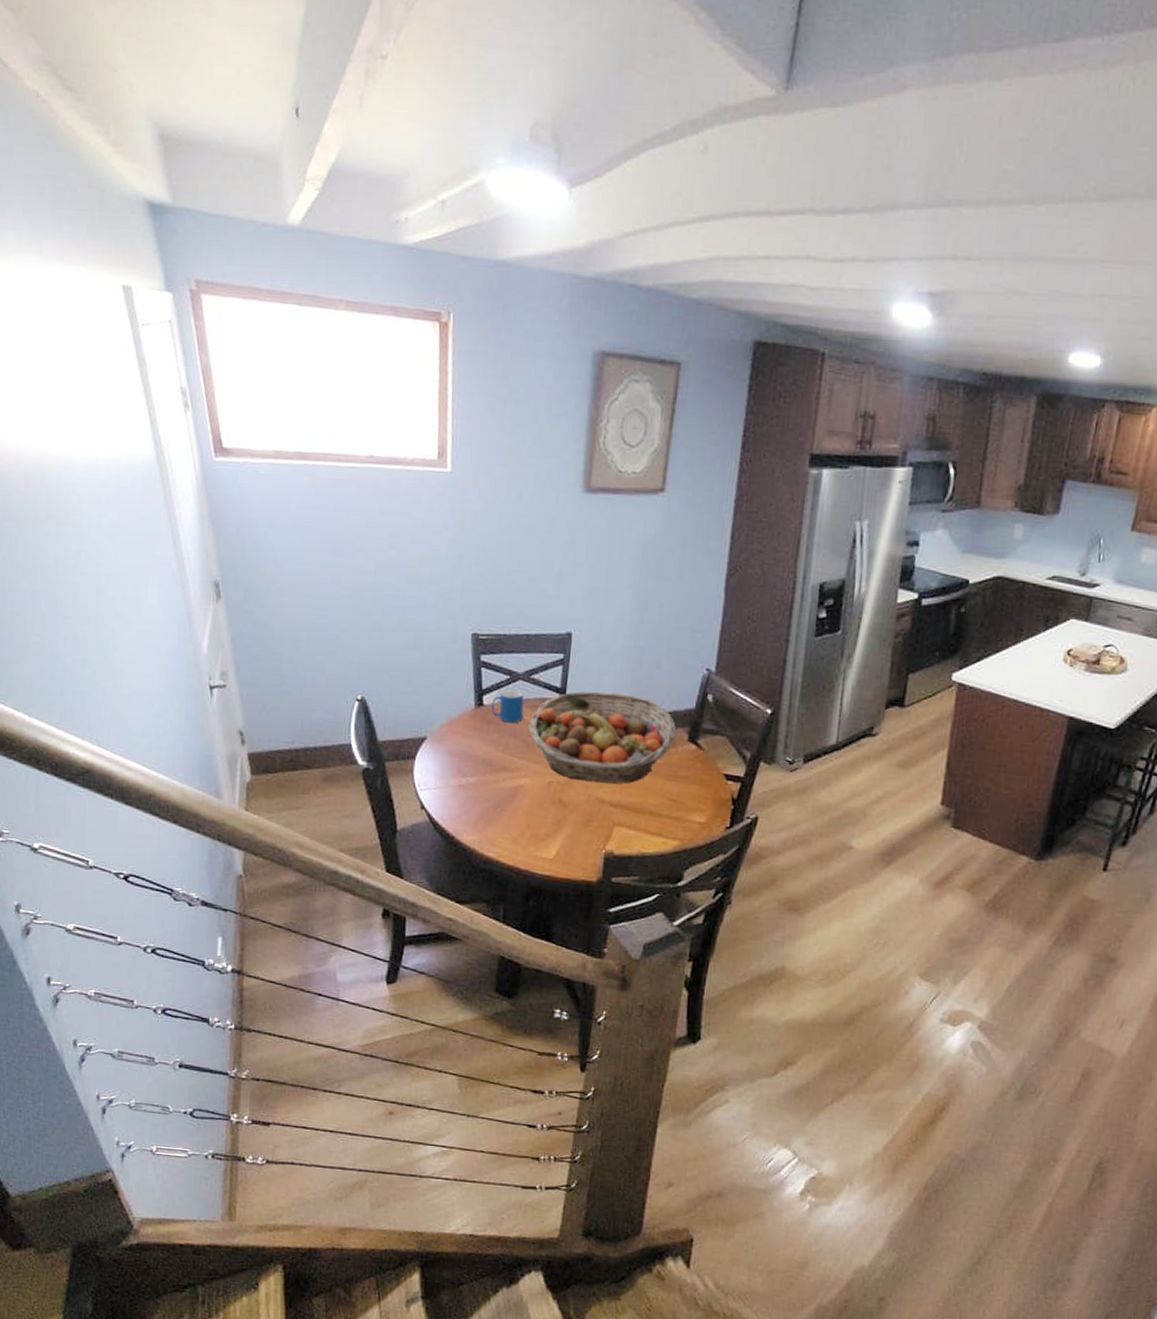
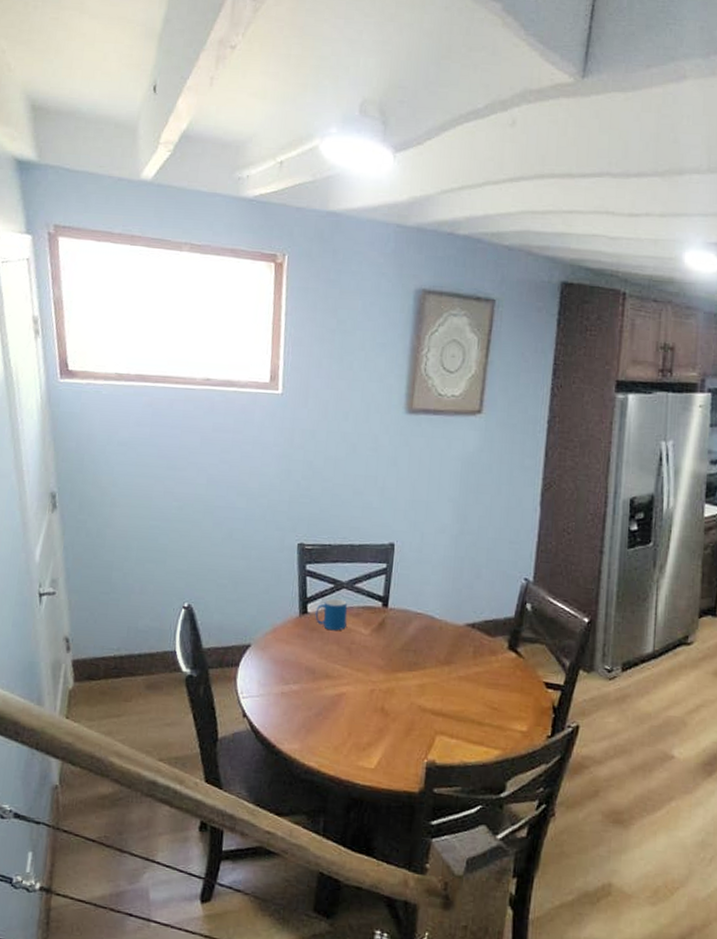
fruit basket: present [528,691,677,785] -> none [351,600,497,693]

